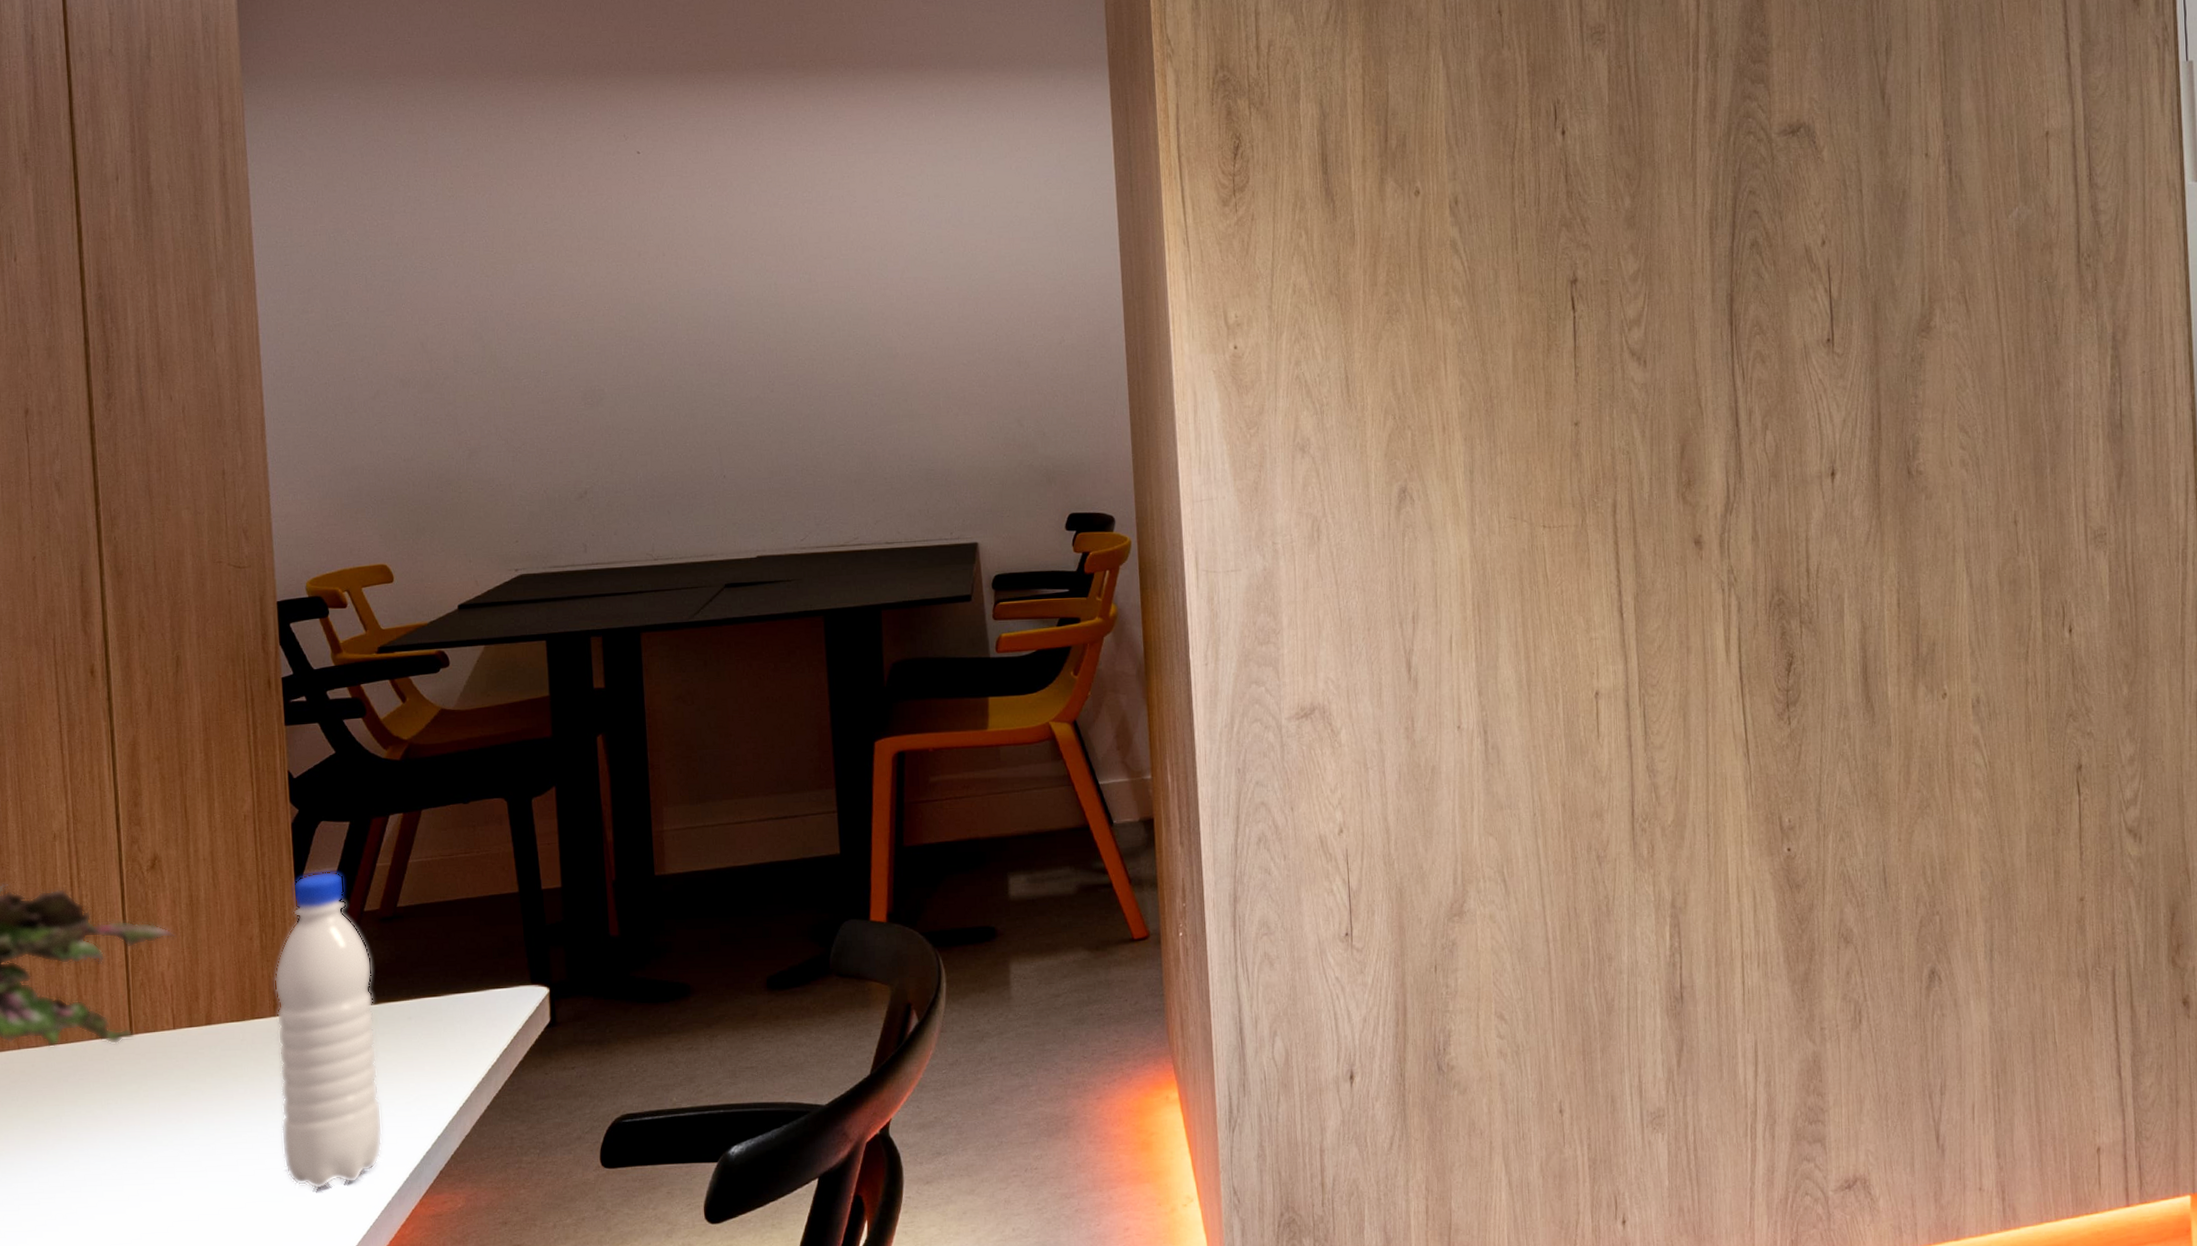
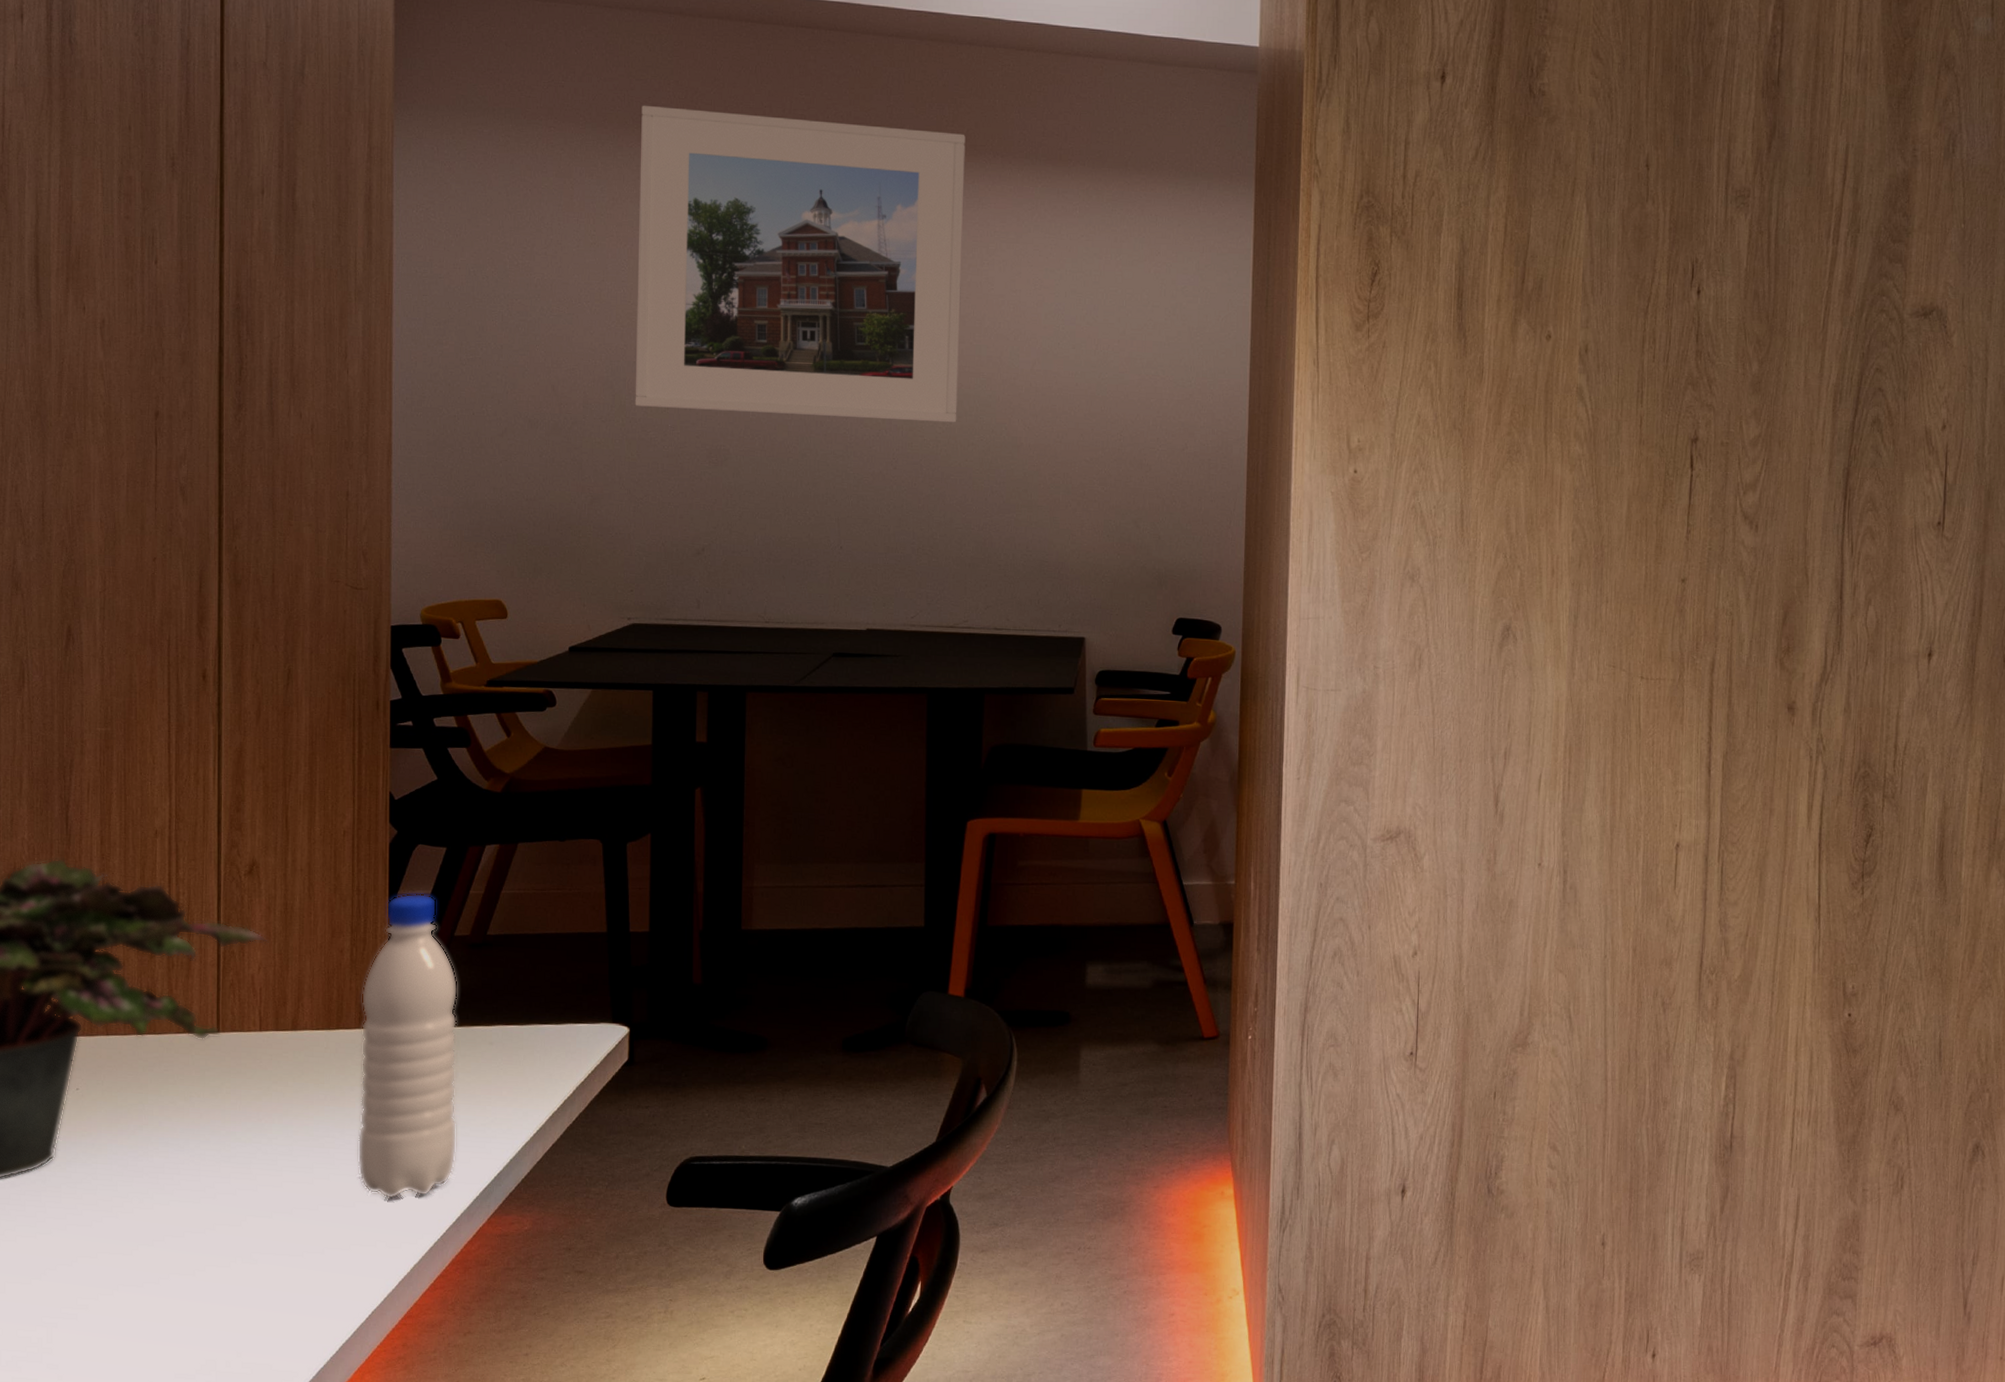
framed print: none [489,49,831,355] -> present [635,105,966,423]

